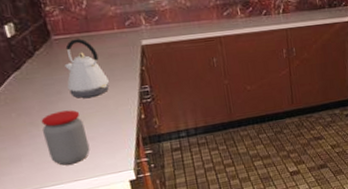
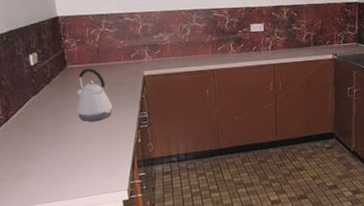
jar: present [41,110,90,166] -> none [51,132,91,183]

